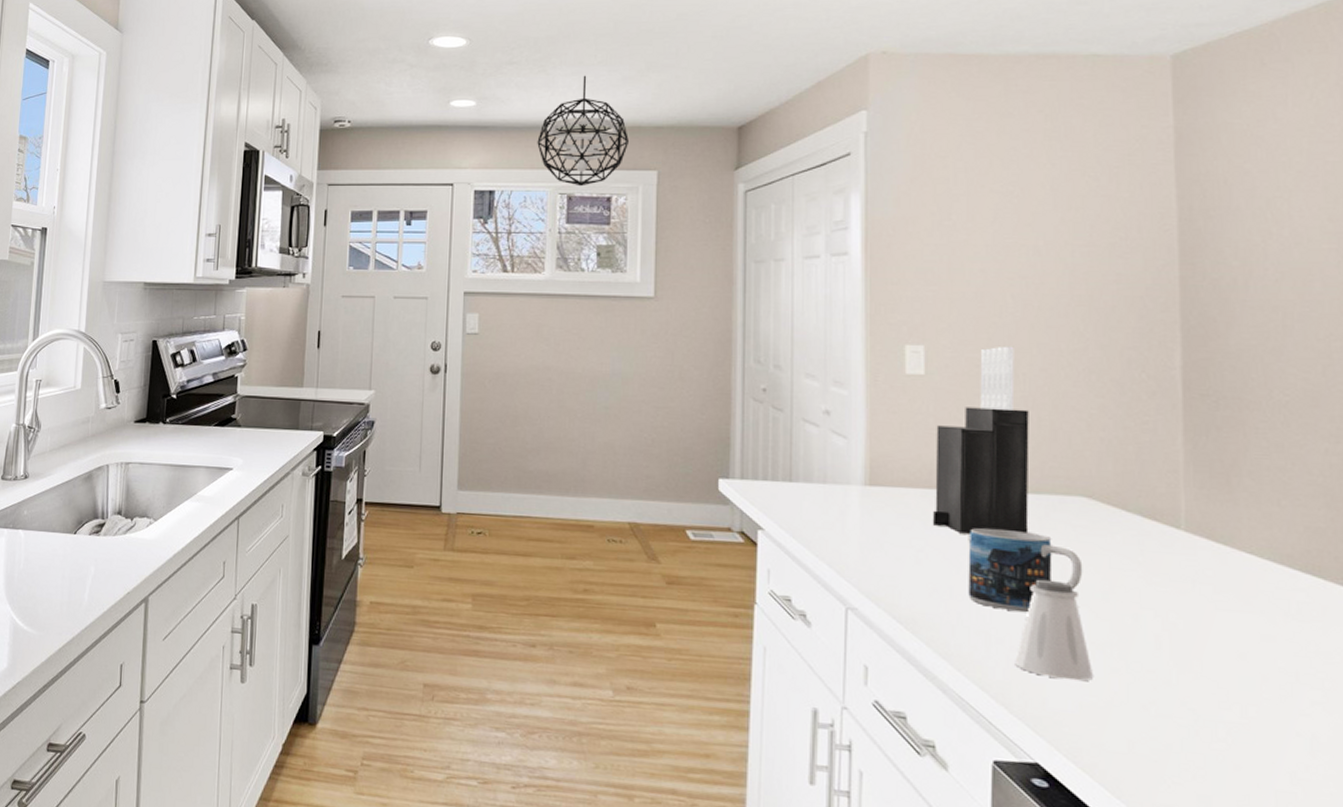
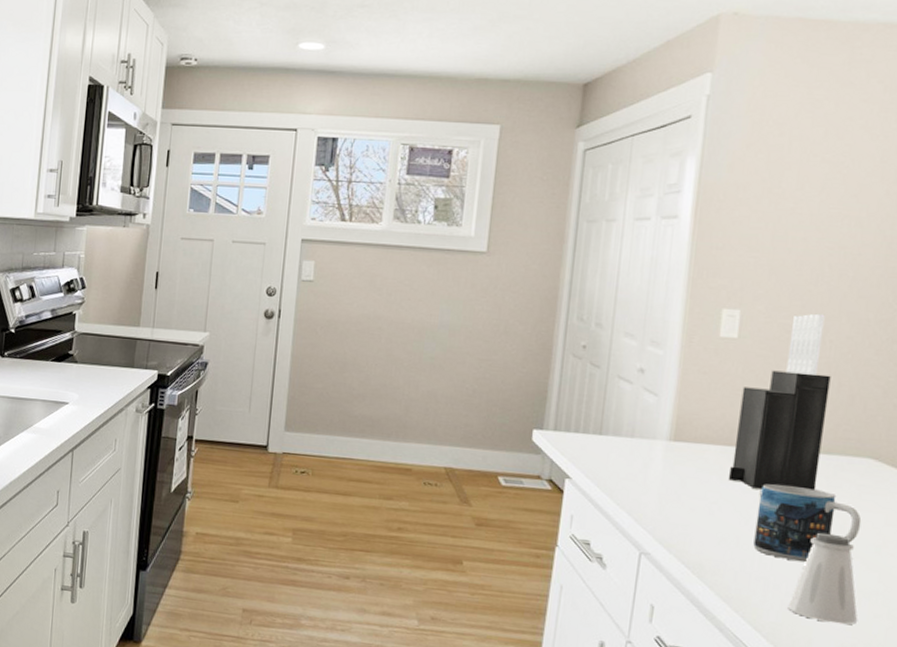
pendant light: present [537,75,629,187] -> none [383,22,475,138]

